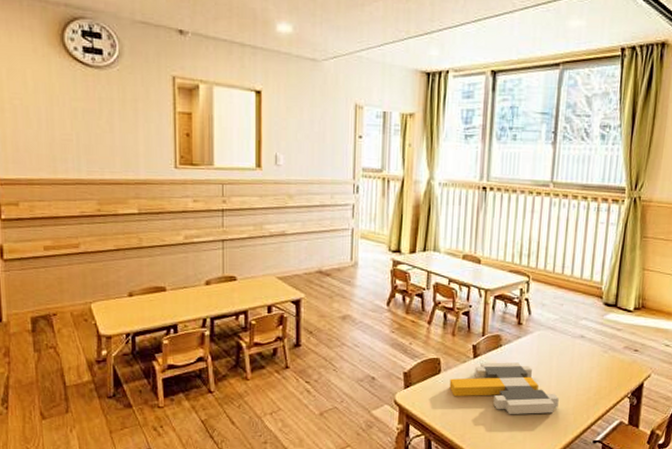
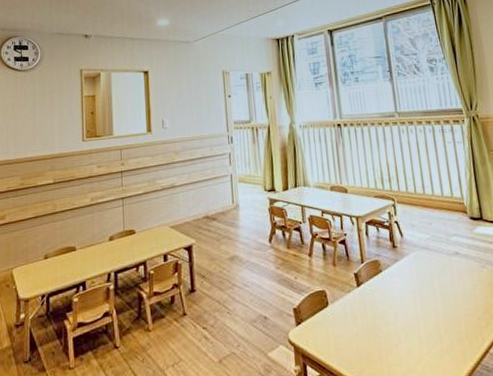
toy railroad track: present [449,362,559,415] -> none [338,287,450,345]

